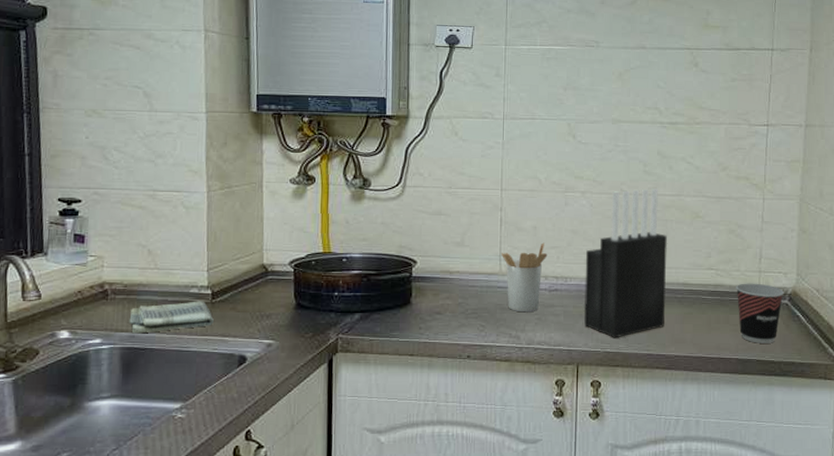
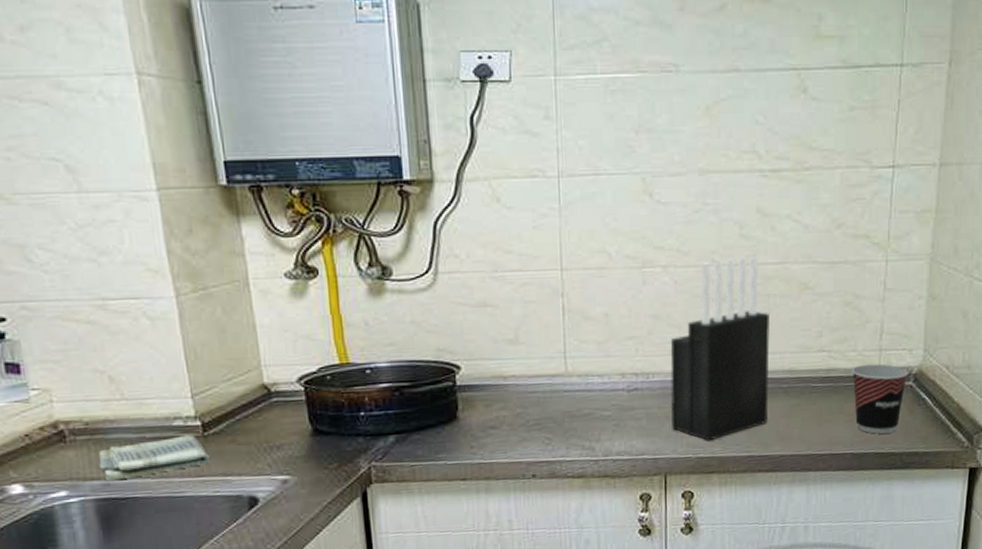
utensil holder: present [502,242,548,313] -> none [566,332,624,419]

